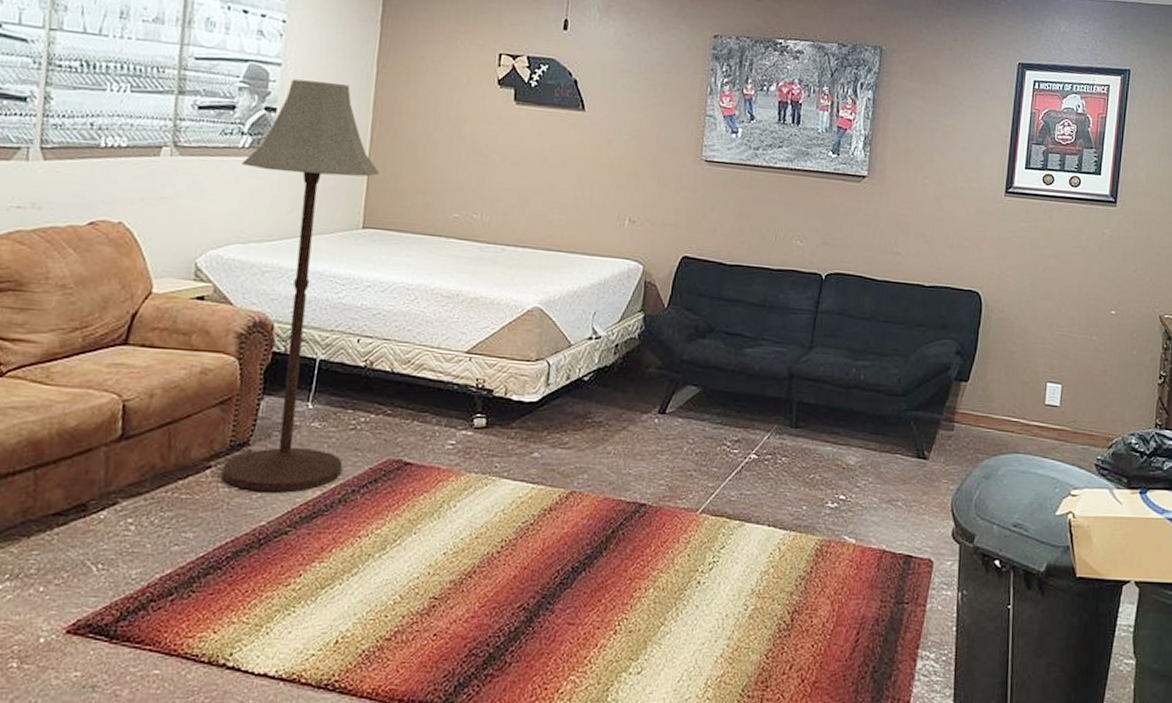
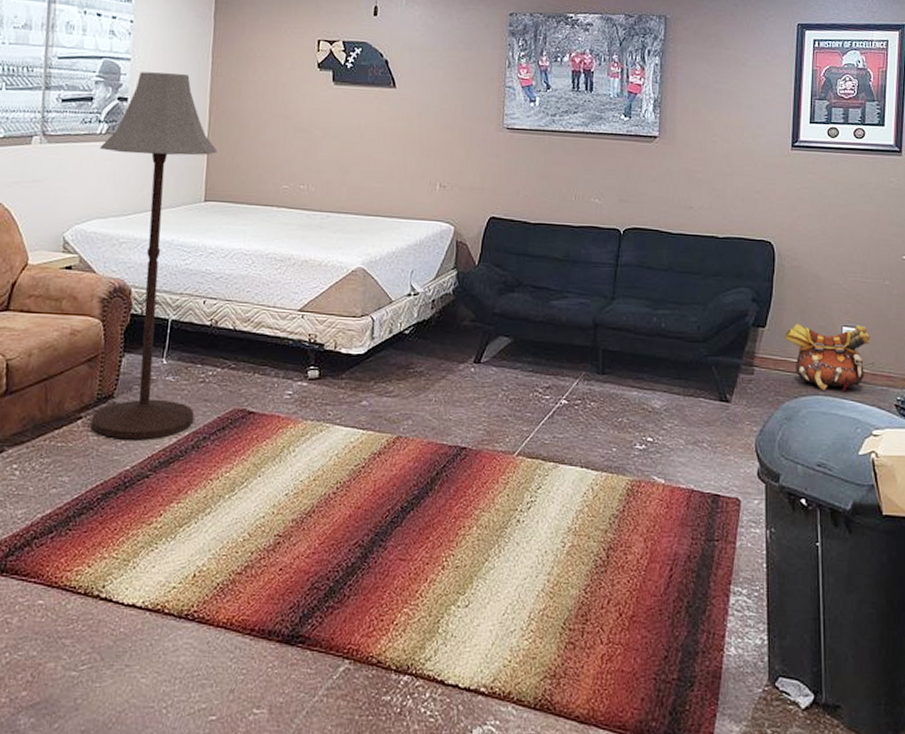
backpack: none [986,378,1074,451] -> present [784,323,870,393]

